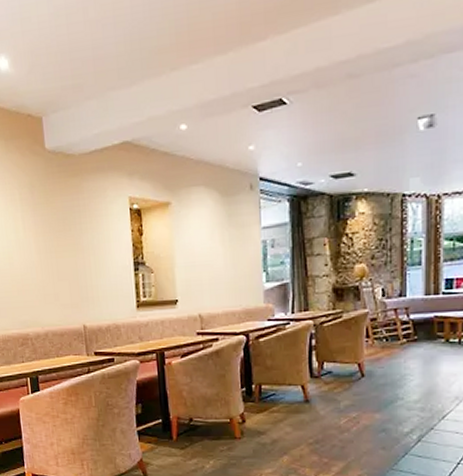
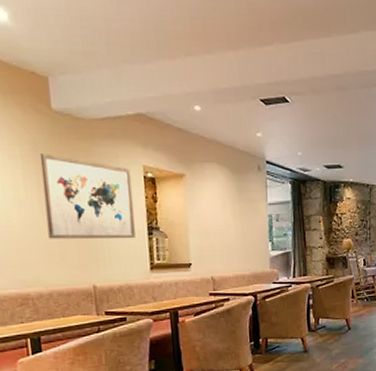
wall art: none [36,194,122,280] -> present [39,154,136,239]

